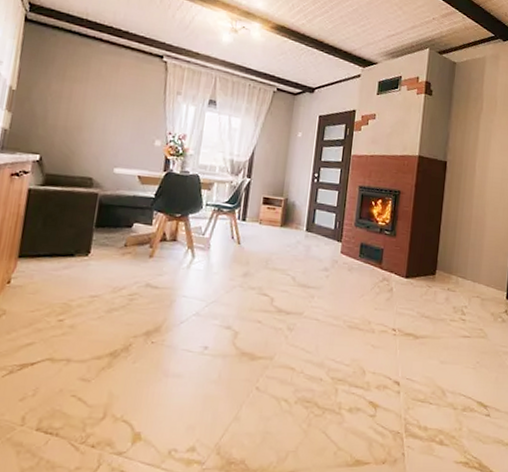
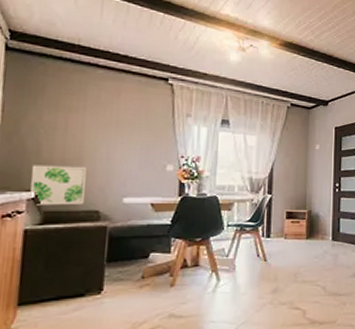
wall art: none [36,129,85,170] -> present [31,165,86,206]

